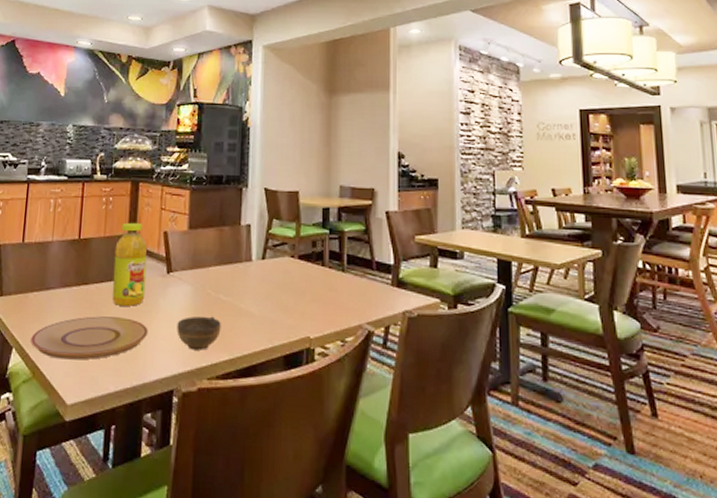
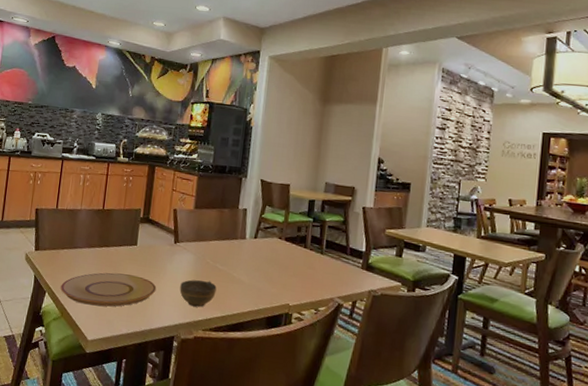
fruit juice: present [112,222,148,306] -> none [128,199,160,268]

